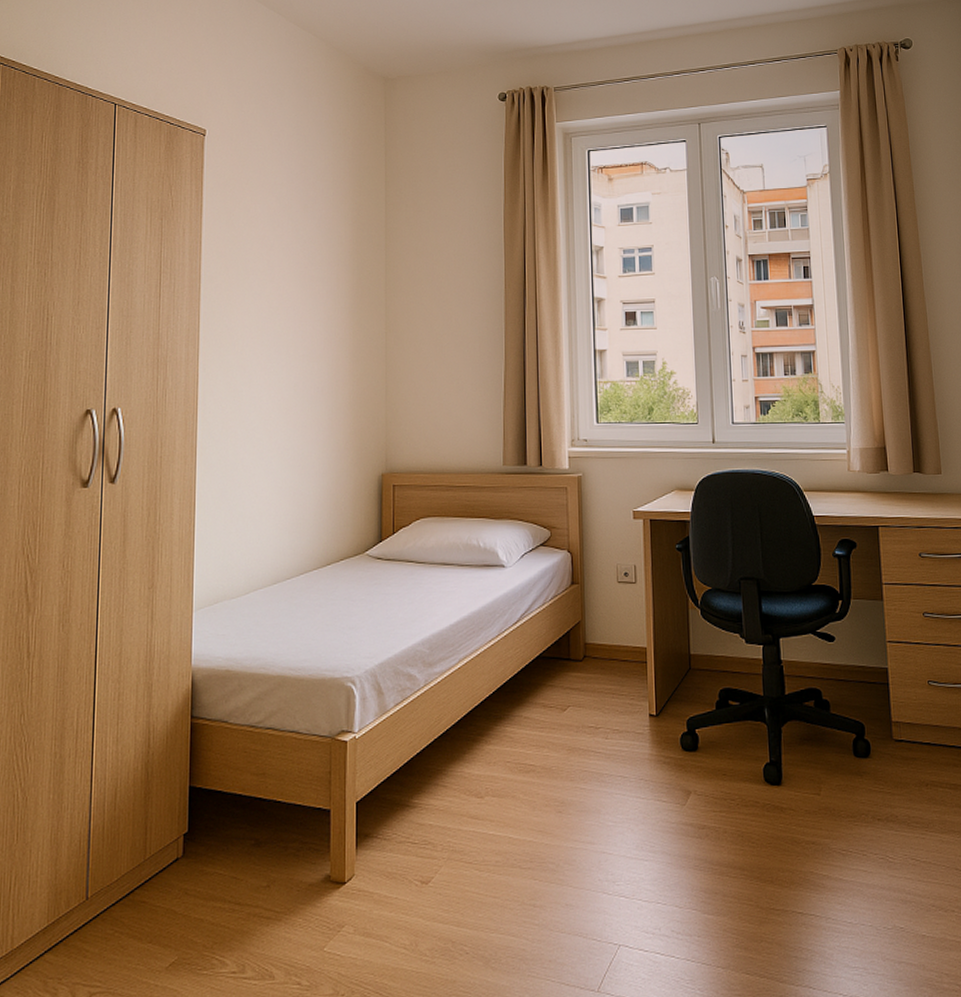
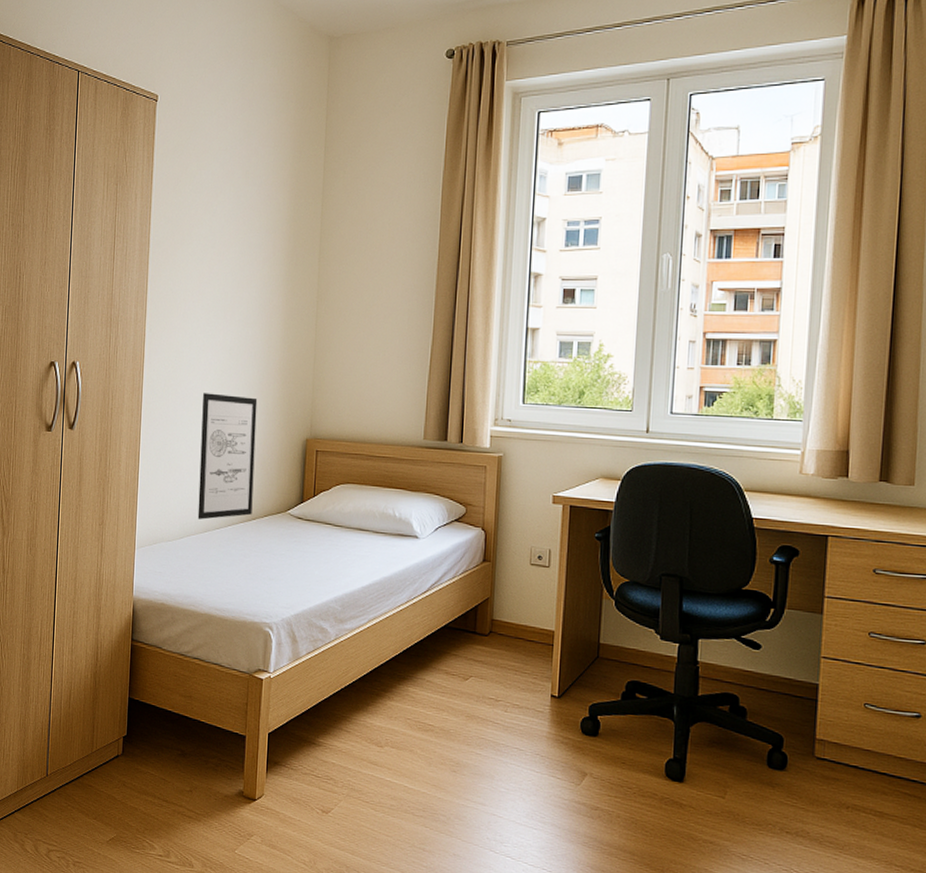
wall art: none [265,433,327,571] -> present [197,393,258,520]

